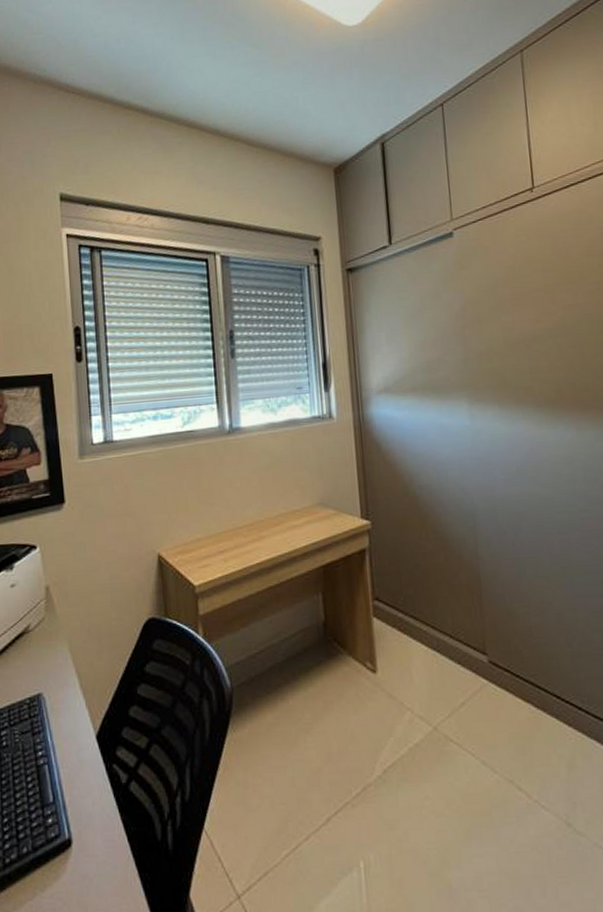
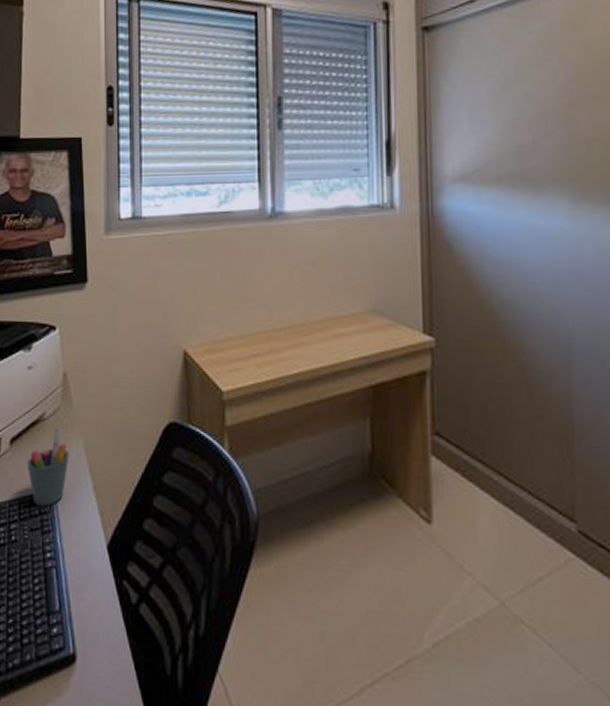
pen holder: none [14,636,56,710] -> present [27,427,69,506]

